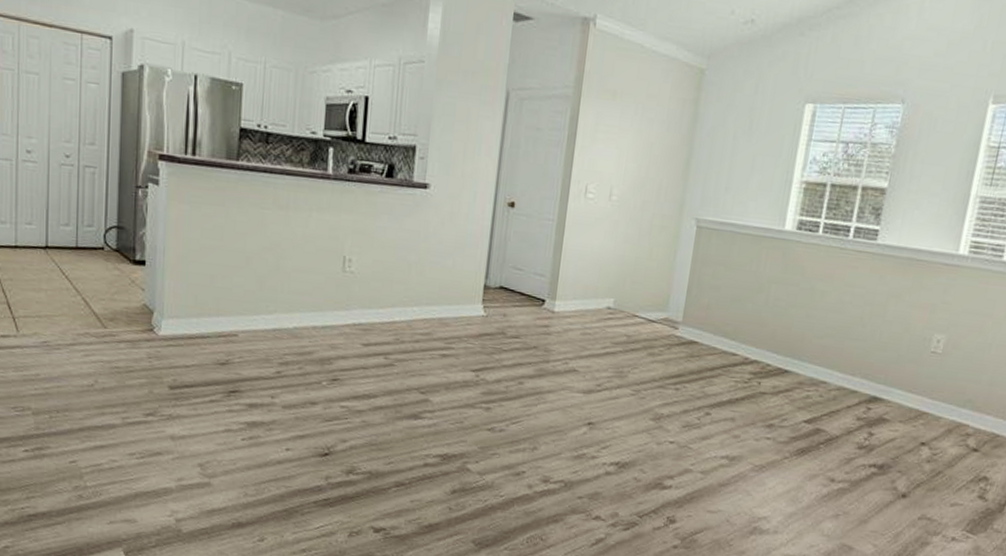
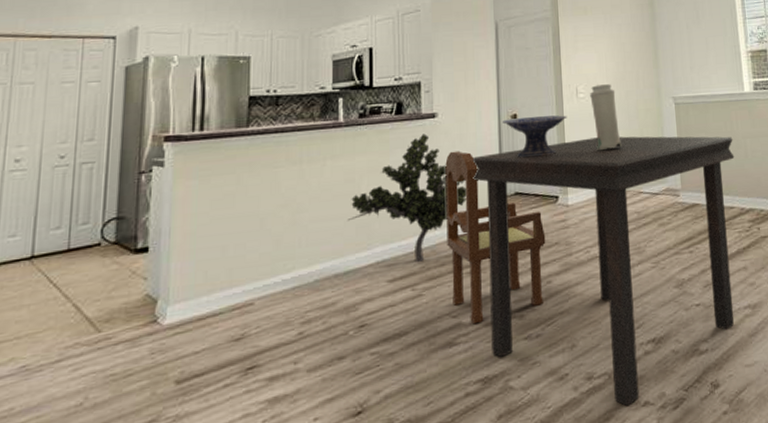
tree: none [329,204,450,334] -> present [348,134,467,263]
dining chair: none [422,228,525,405] -> present [445,151,546,325]
dining table: none [454,239,756,516] -> present [472,136,735,407]
decorative bowl: none [498,206,571,255] -> present [503,115,568,158]
vase: none [596,187,630,263] -> present [590,84,623,150]

